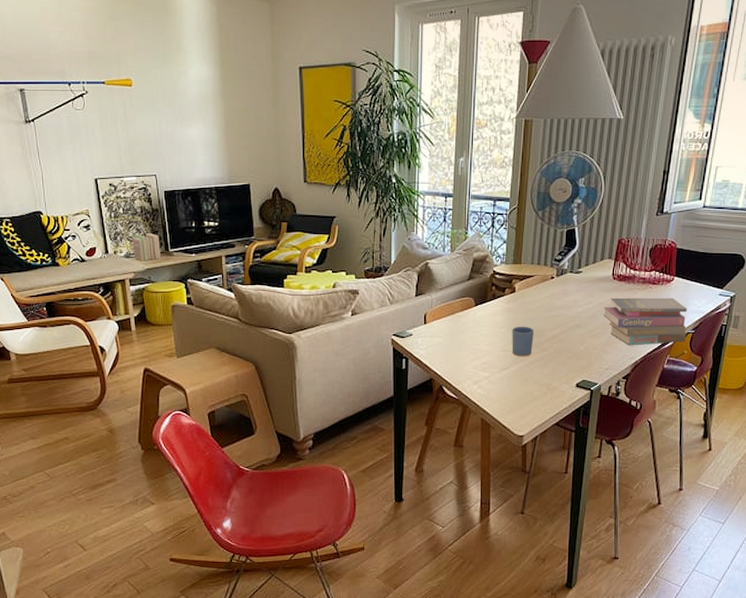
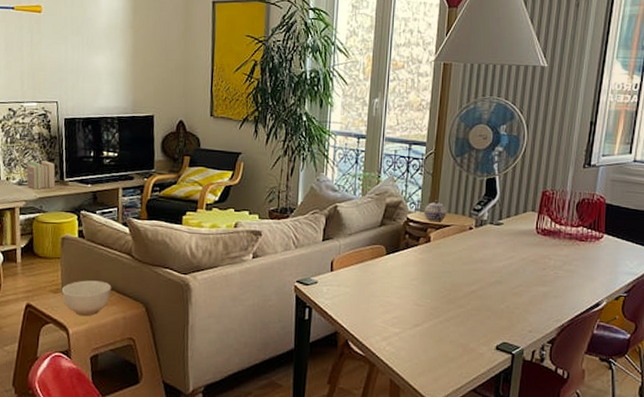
bowl: none [175,344,223,377] -> present [61,280,112,316]
teapot: none [508,252,529,274] -> present [423,200,446,222]
mug: present [512,326,534,357] -> none [425,279,450,313]
books: present [604,297,687,346] -> none [526,254,618,307]

